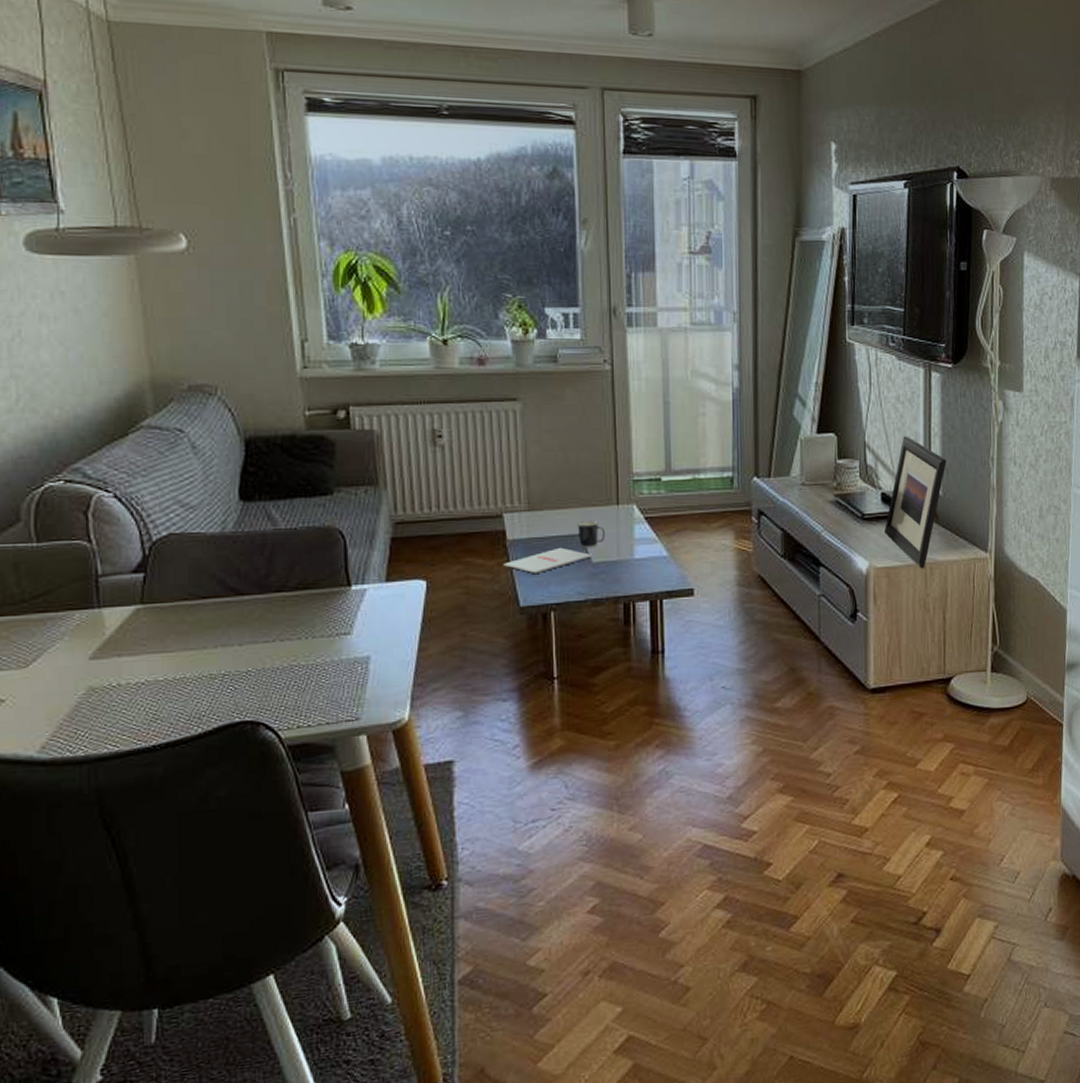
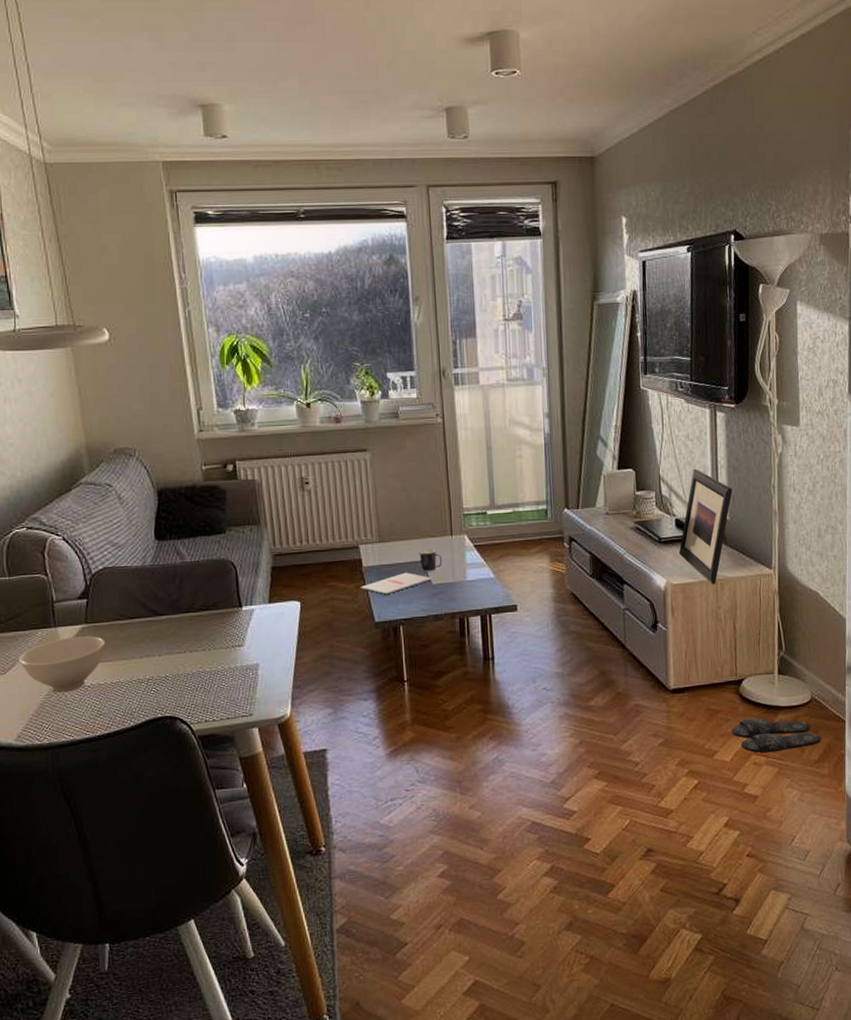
bowl: none [46,620,168,691] -> present [18,636,106,693]
slippers: none [937,721,1036,761] -> present [731,717,821,753]

